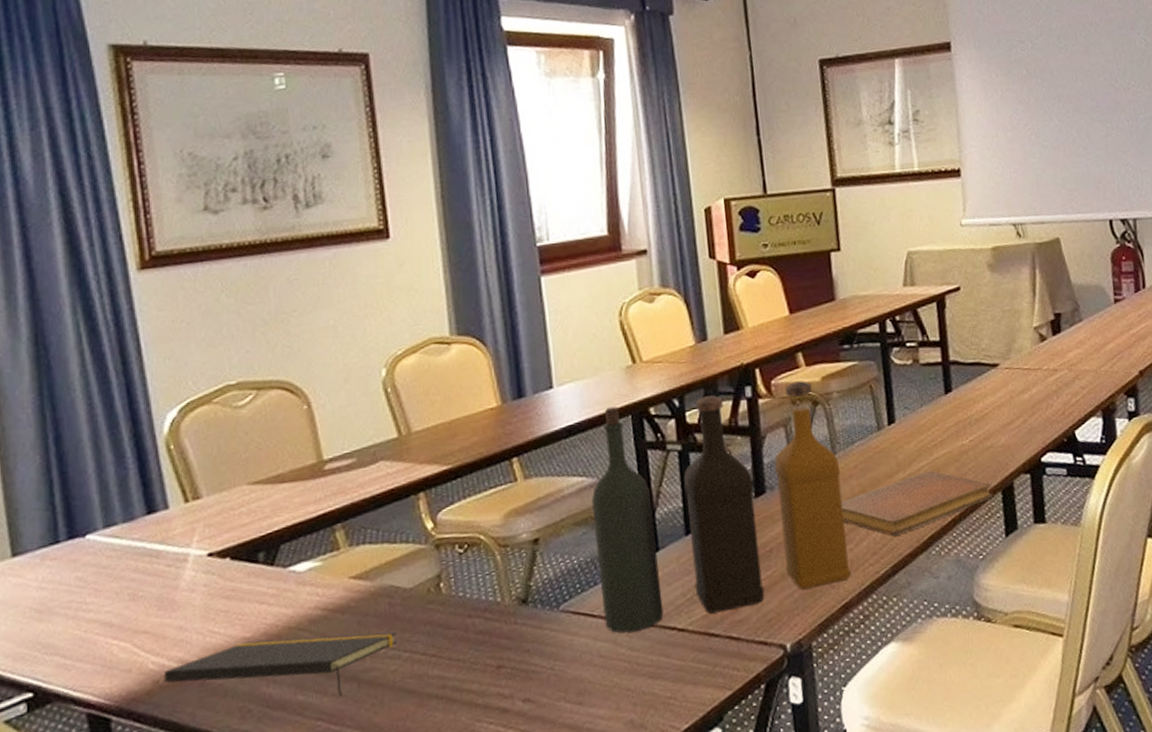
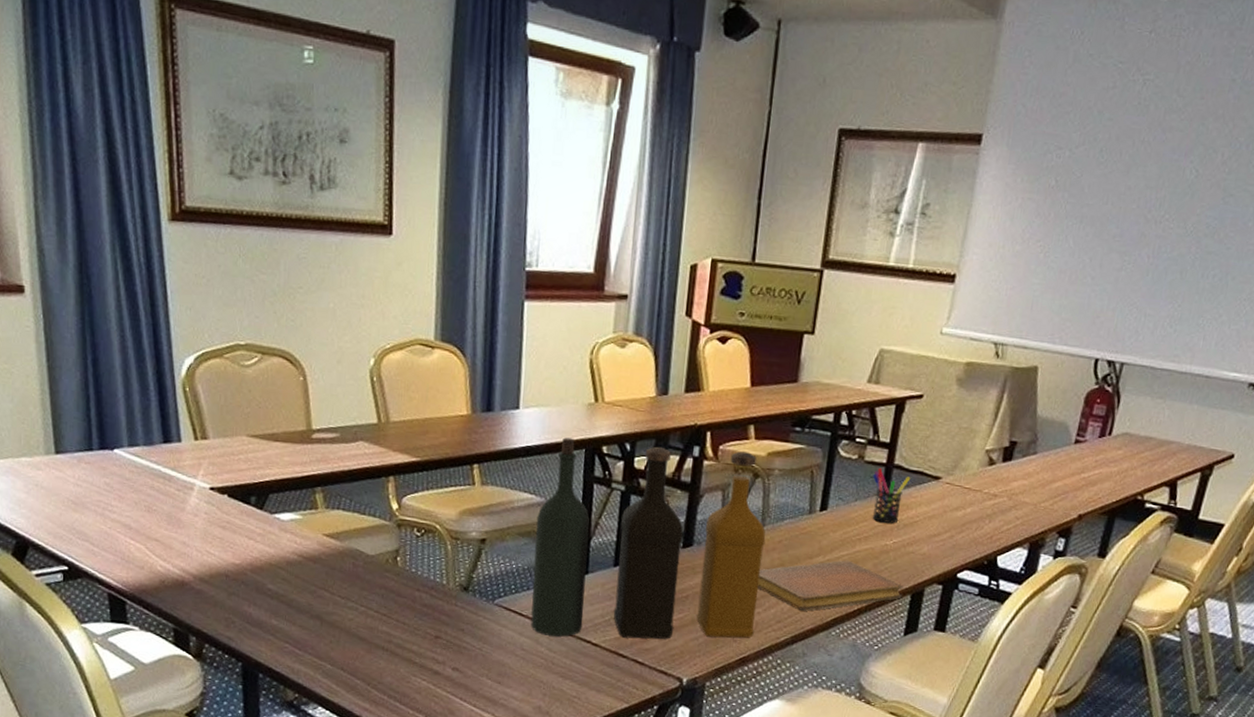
notepad: present [164,632,397,697] -> none [168,566,356,629]
pen holder: none [931,367,970,423] -> present [872,467,911,523]

